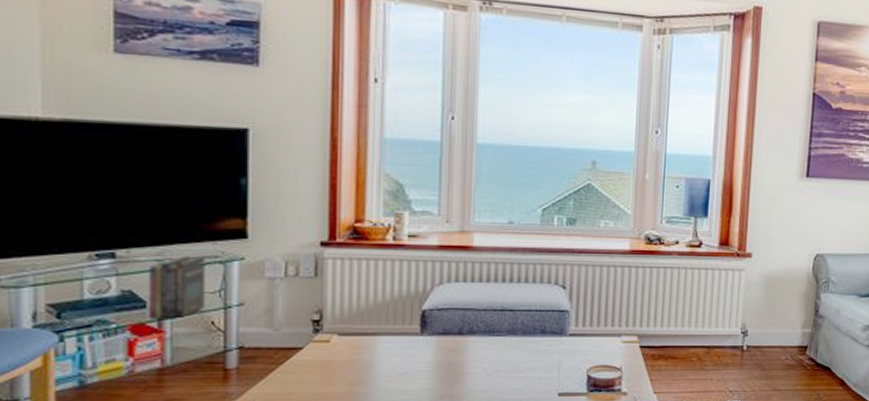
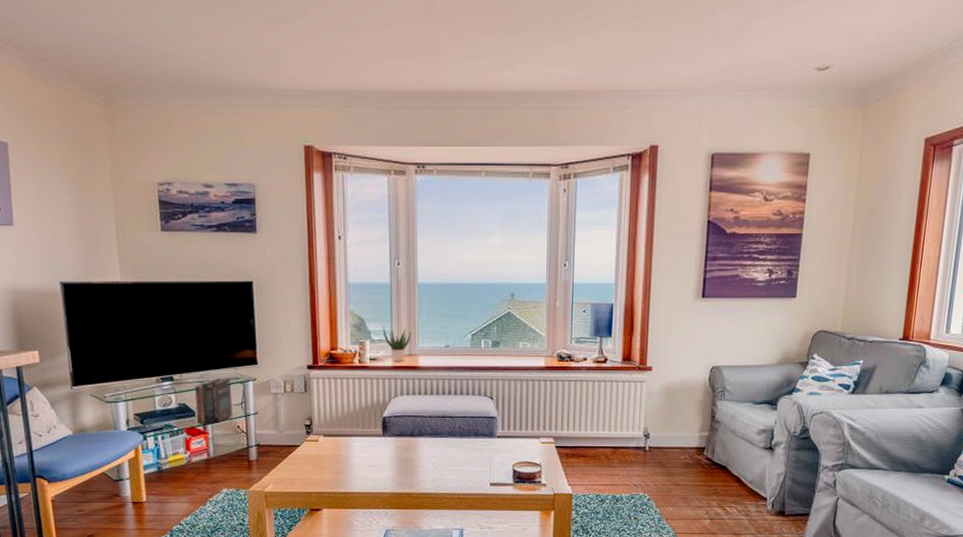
potted plant: none [427,194,465,240] -> present [382,326,411,361]

